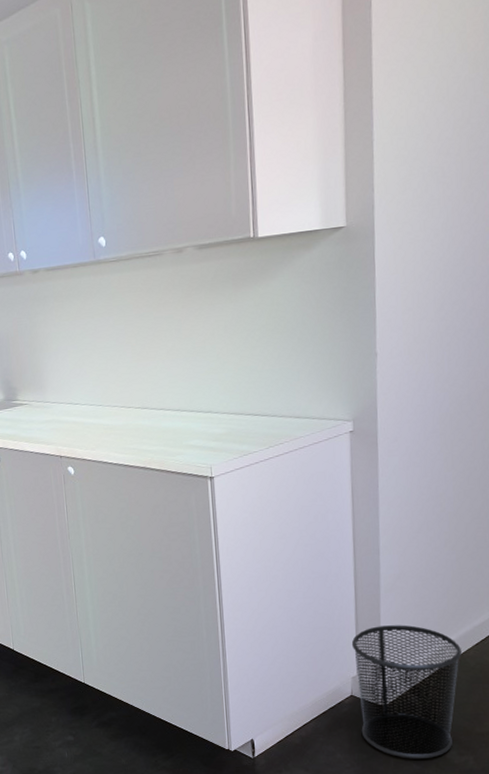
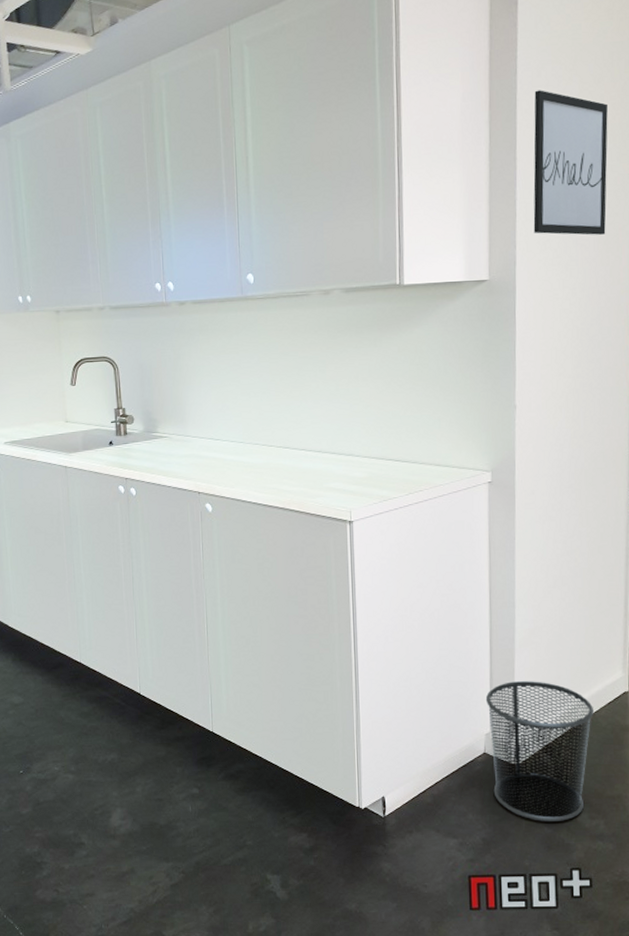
wall art: none [390,21,471,175] -> present [533,90,608,235]

